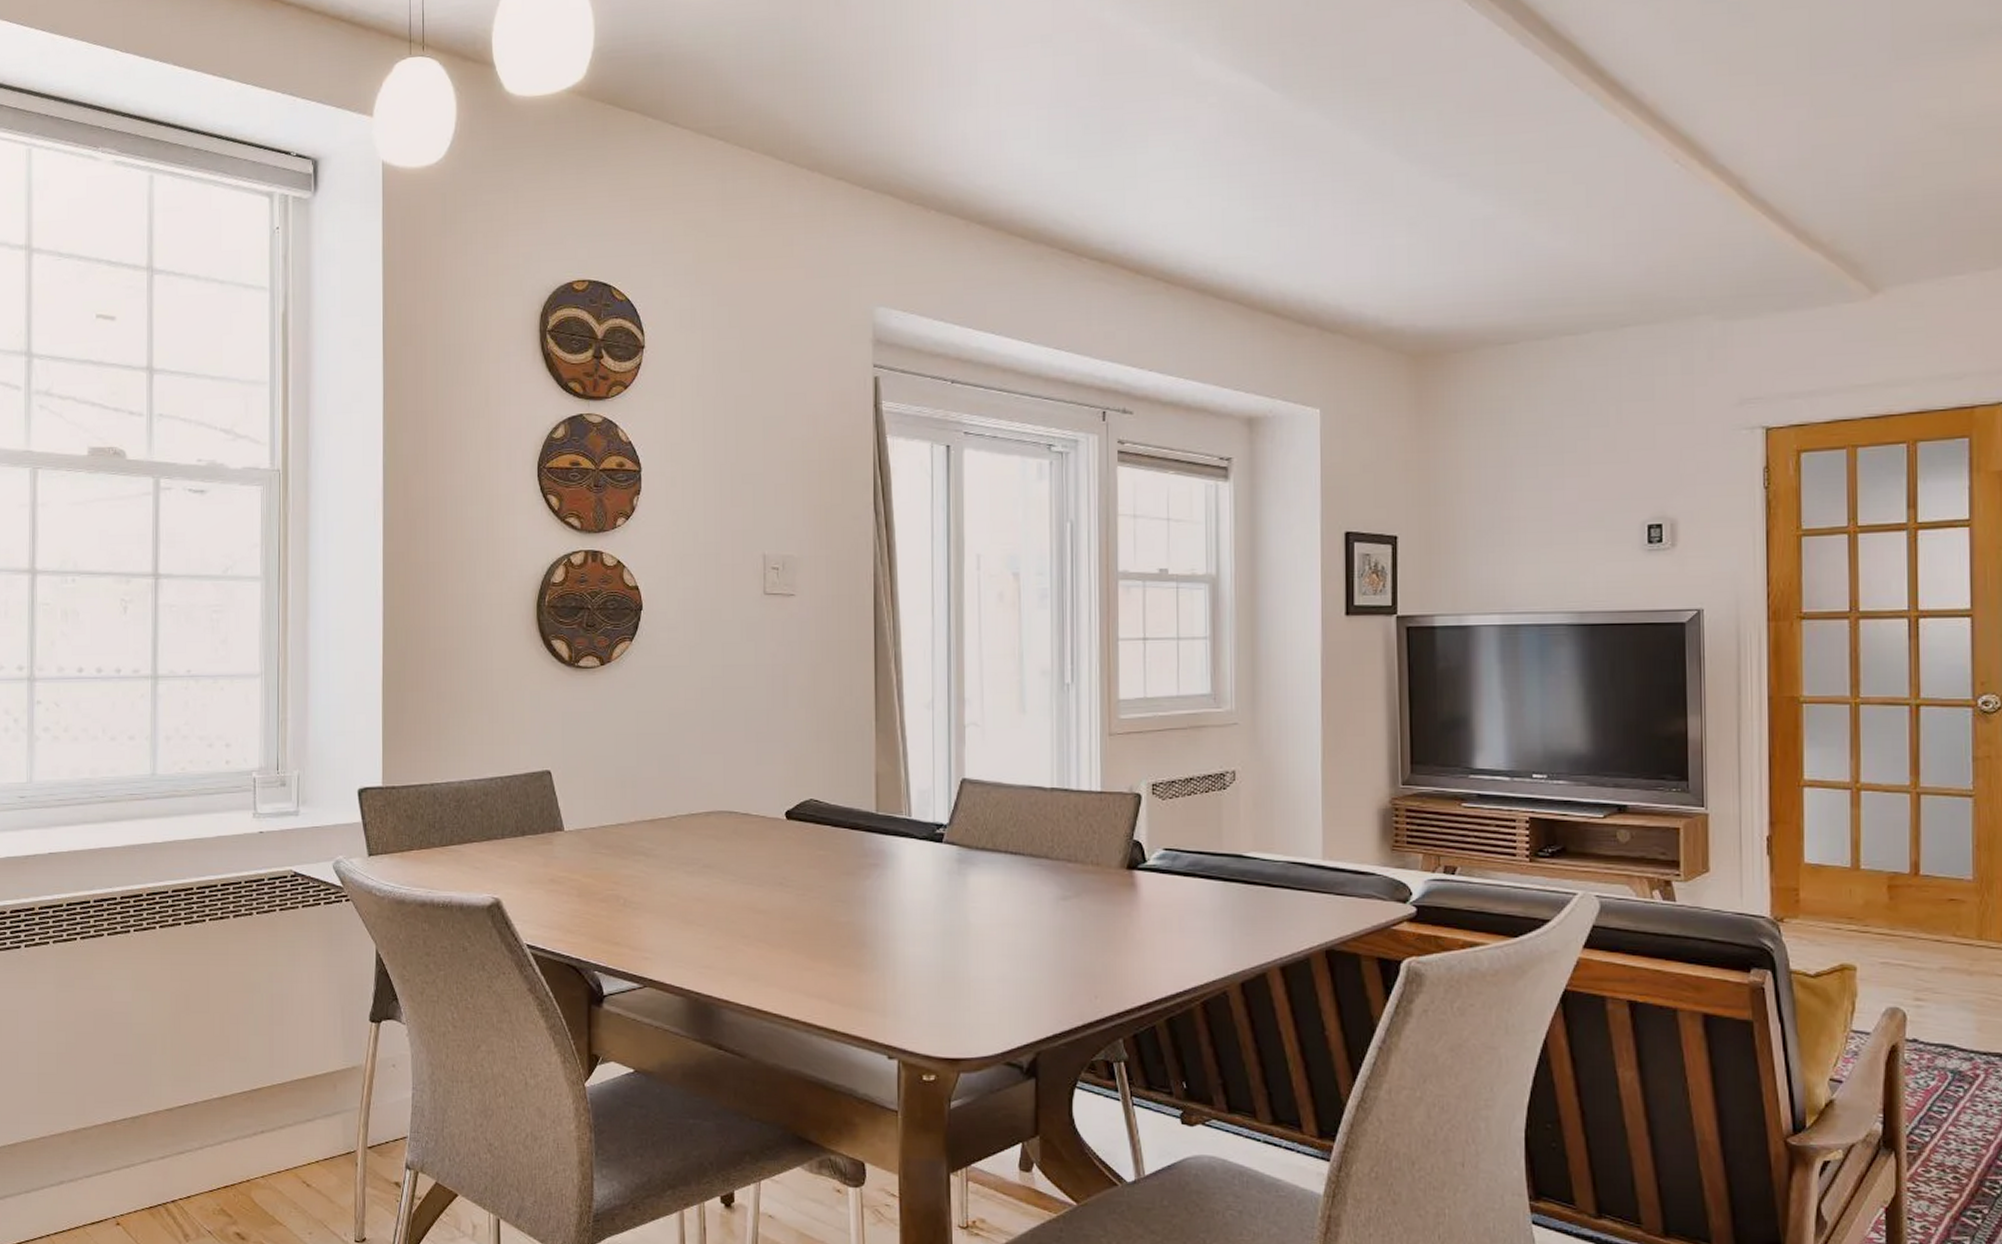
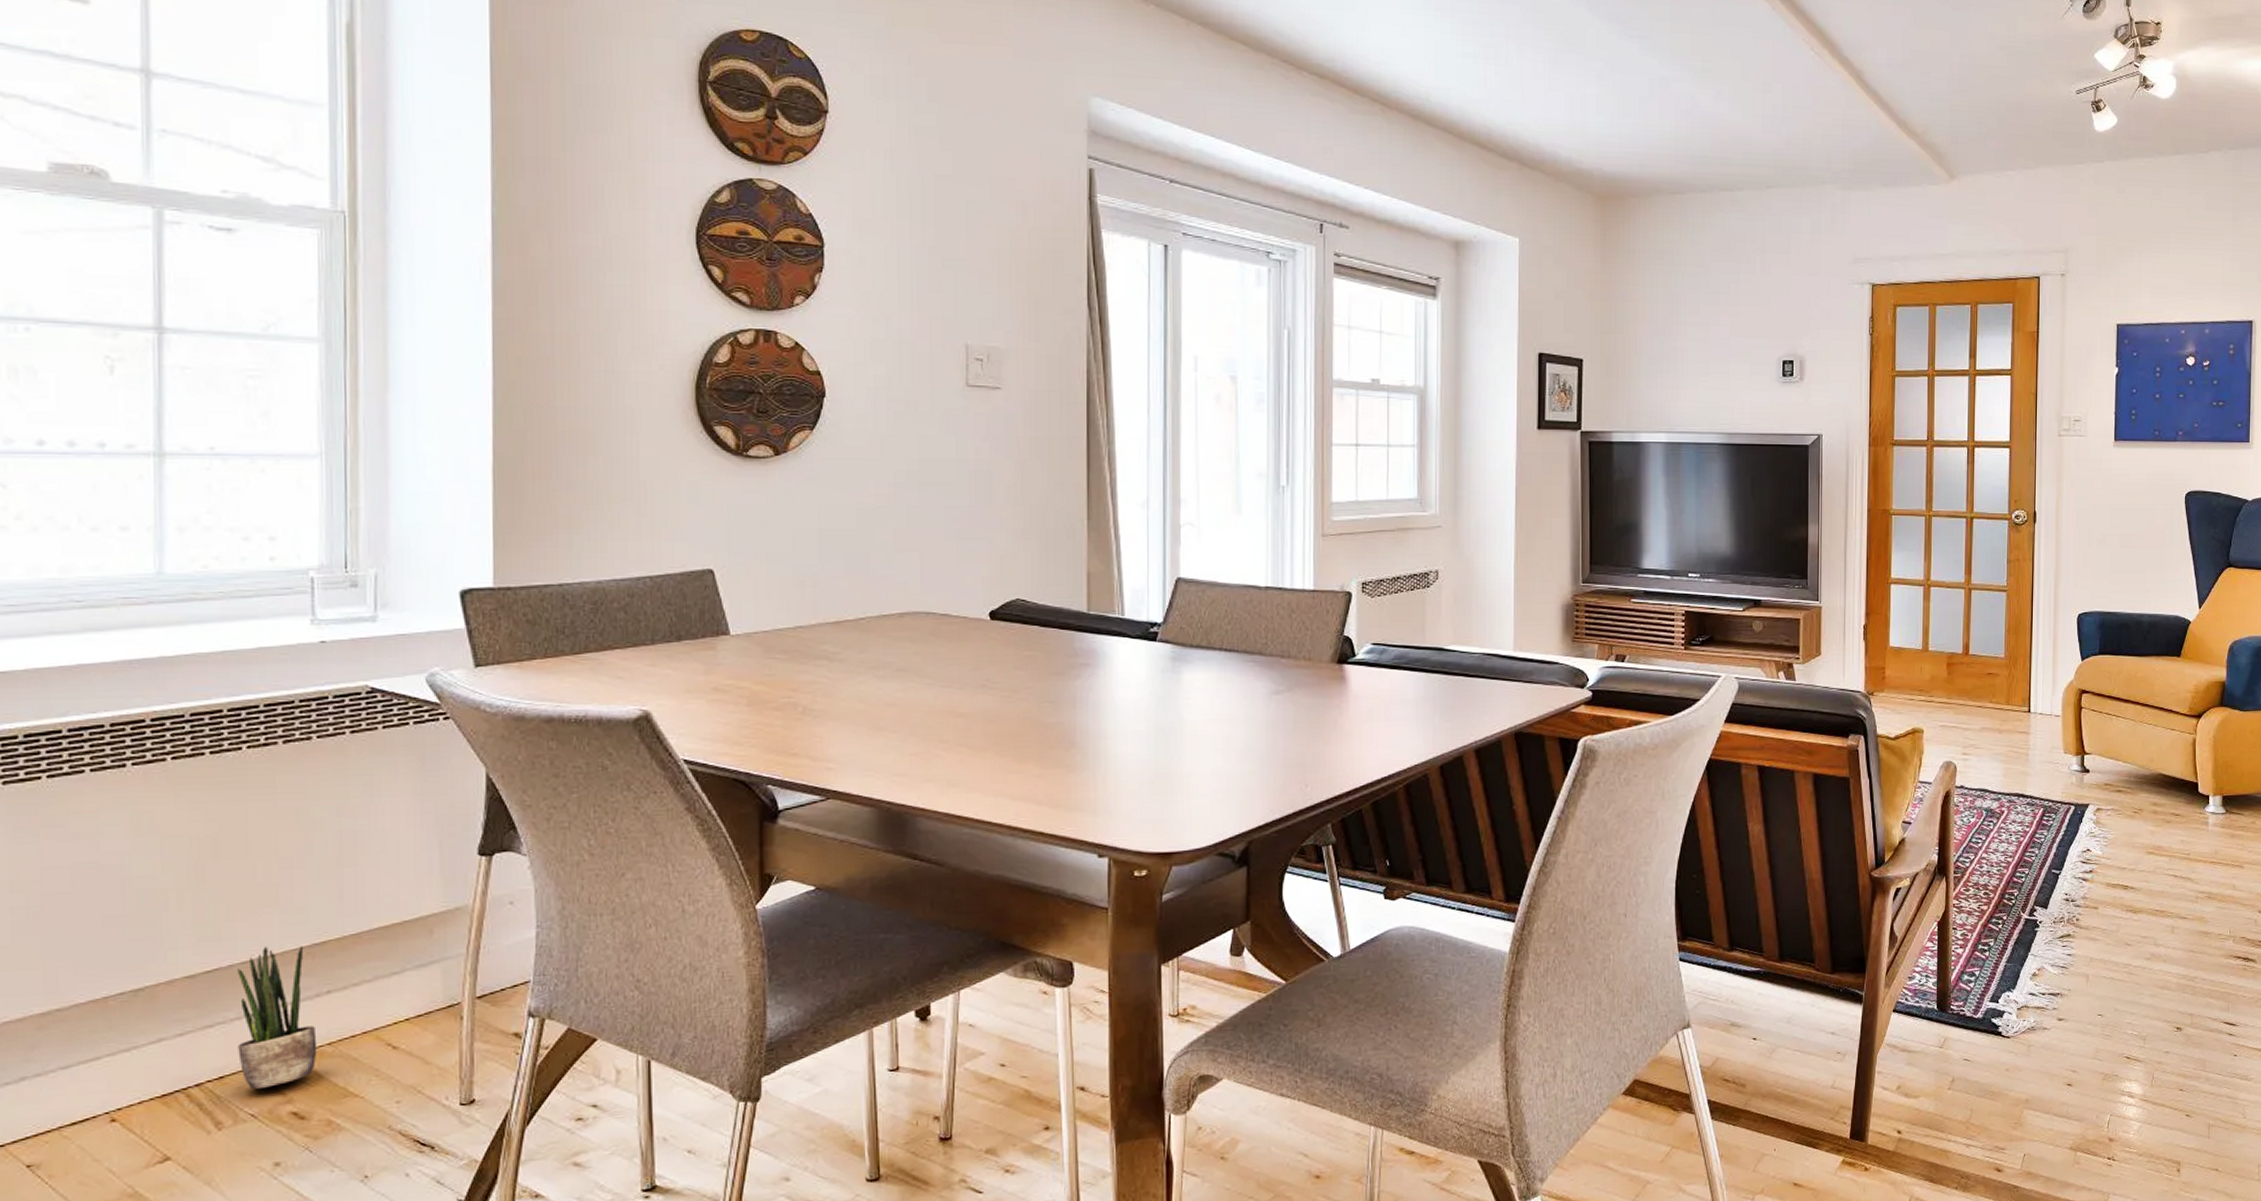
potted plant: none [200,1088,254,1210] -> present [237,946,317,1090]

